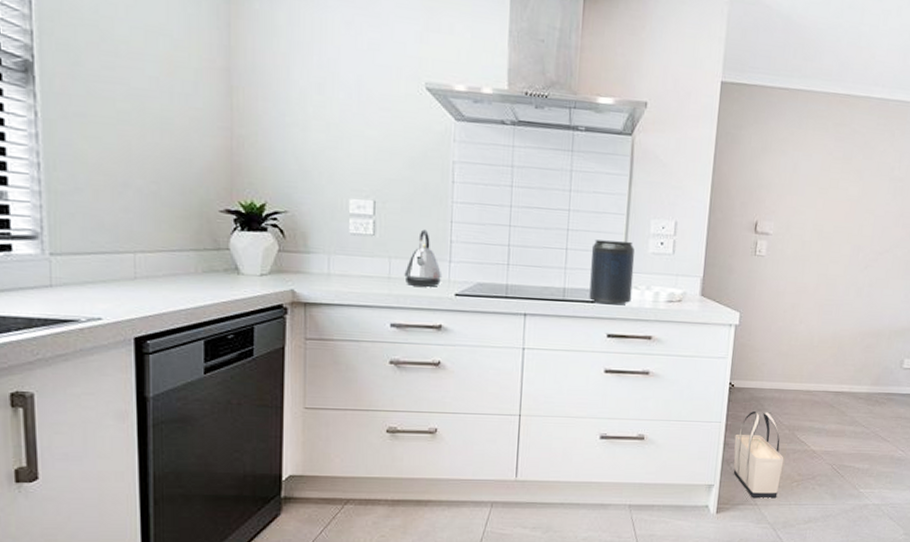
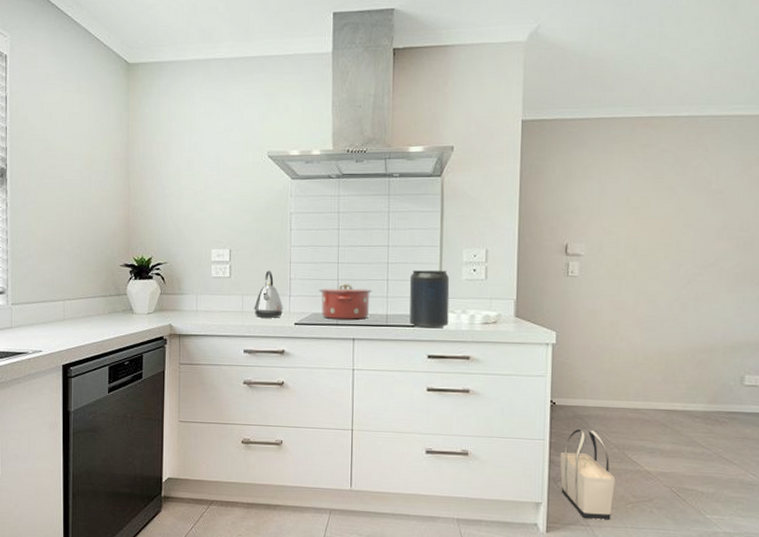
casserole: none [485,250,549,293] -> present [318,283,373,320]

